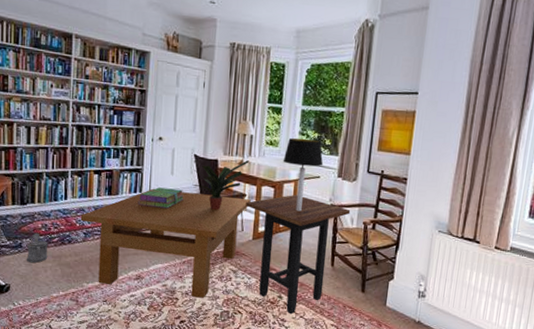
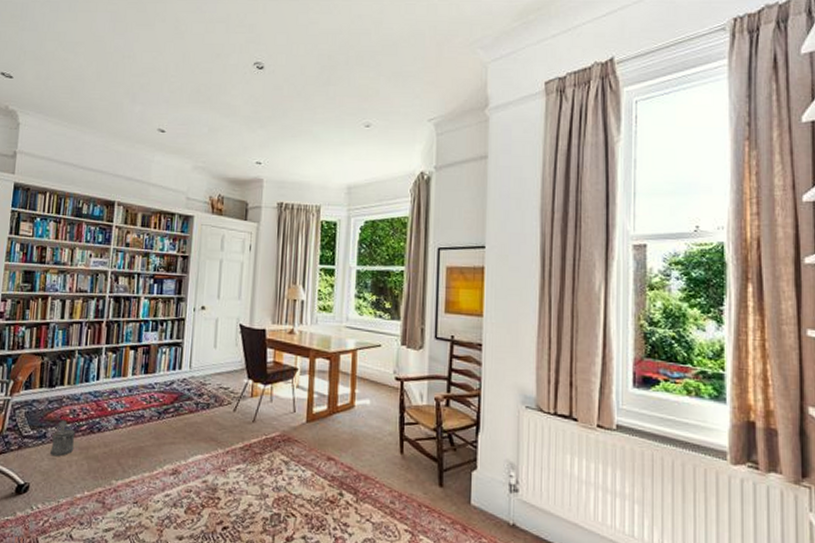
table: present [80,188,251,298] -> none [112,364,303,497]
stack of books: present [137,187,184,209] -> none [176,363,228,388]
potted plant: present [192,160,249,210] -> none [237,329,300,388]
side table: present [245,194,351,315] -> none [297,366,419,517]
table lamp: present [283,137,323,212] -> none [338,301,384,387]

